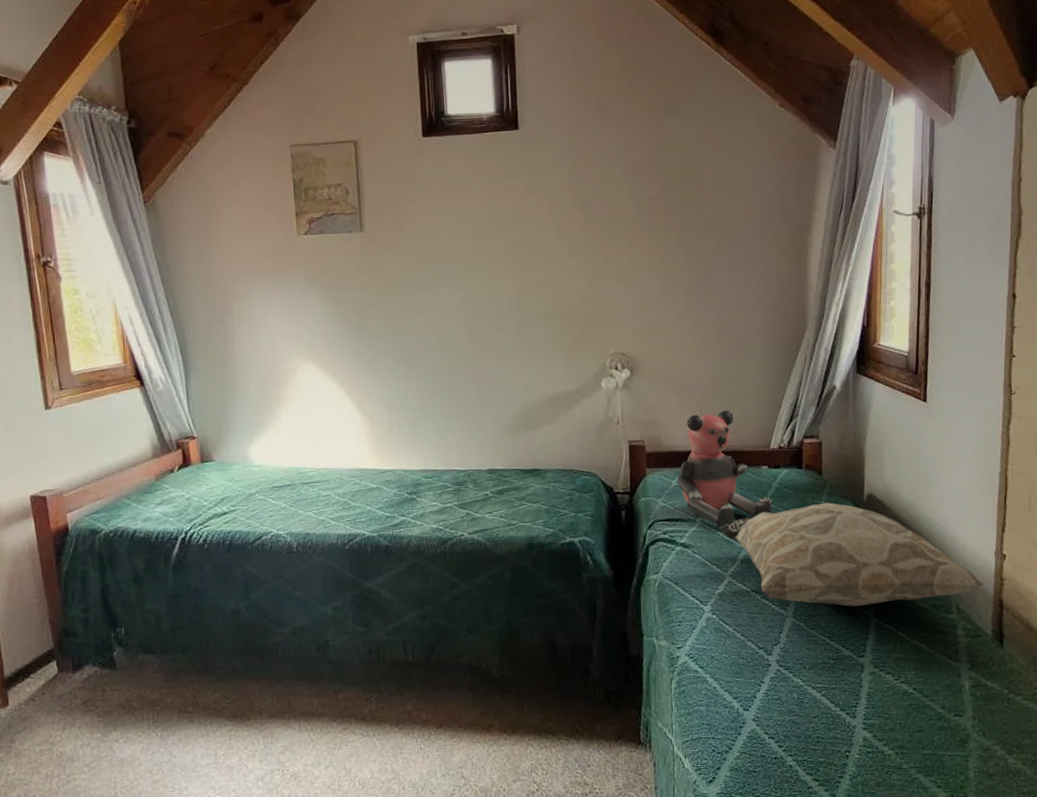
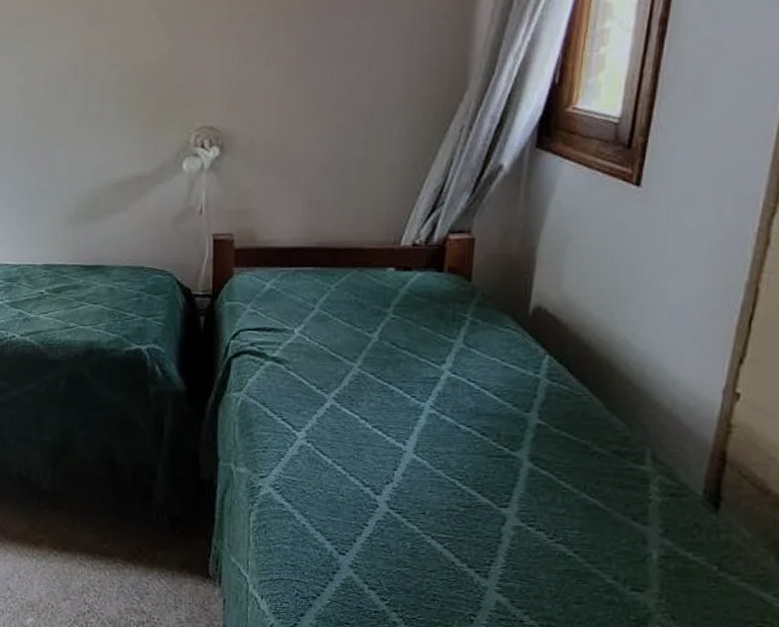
bear: present [677,410,773,527] -> none [273,197,397,340]
decorative pillow: present [720,502,984,607] -> none [324,315,700,446]

